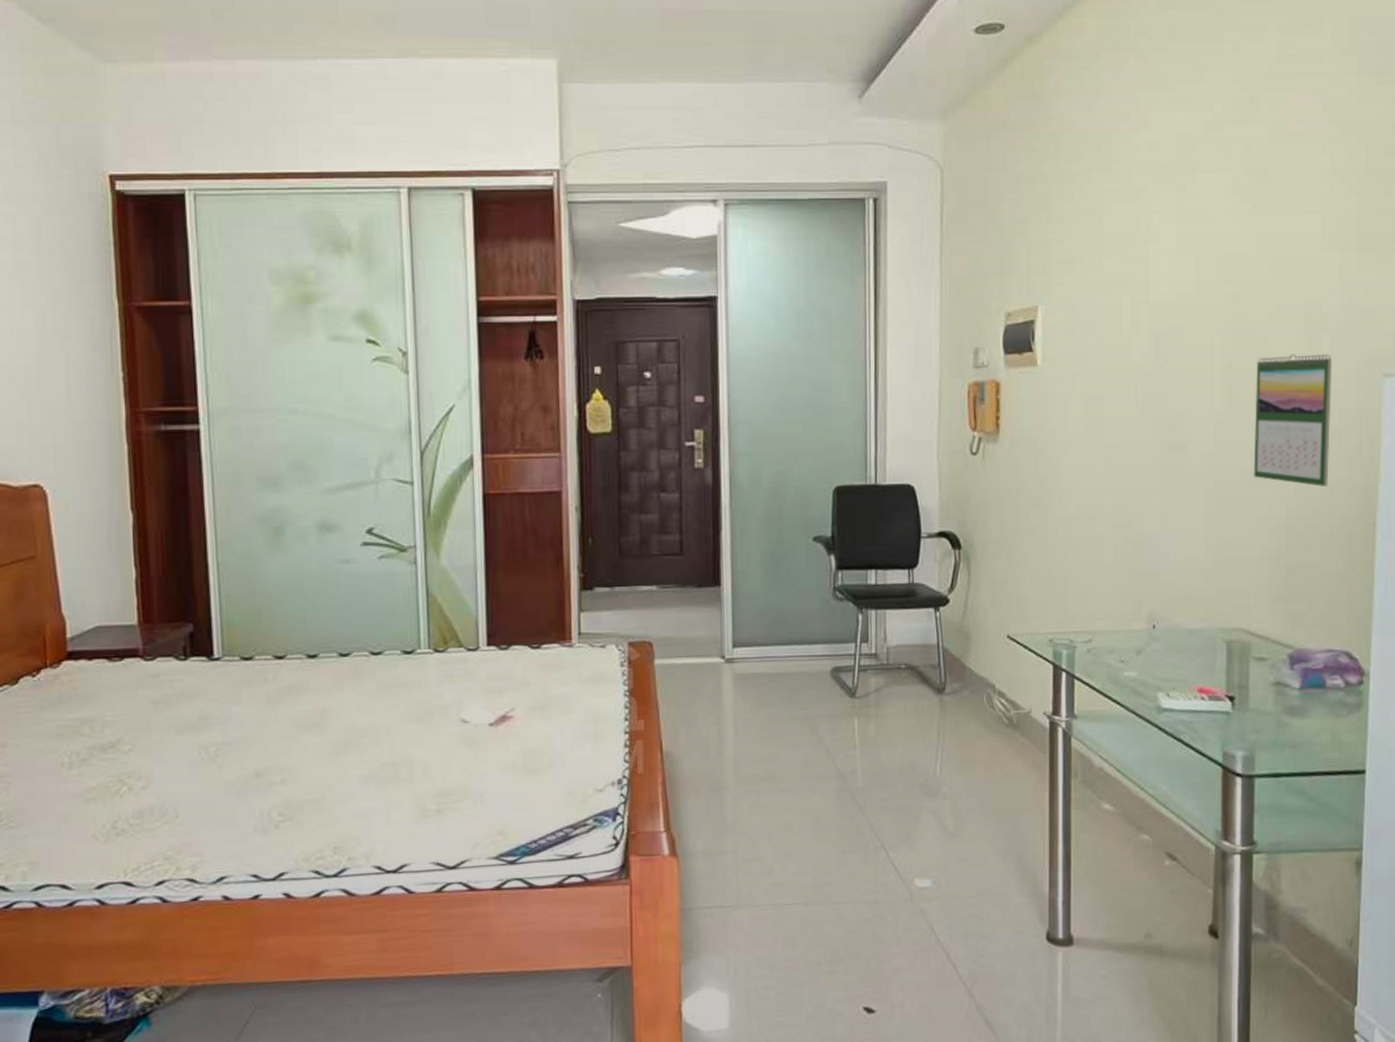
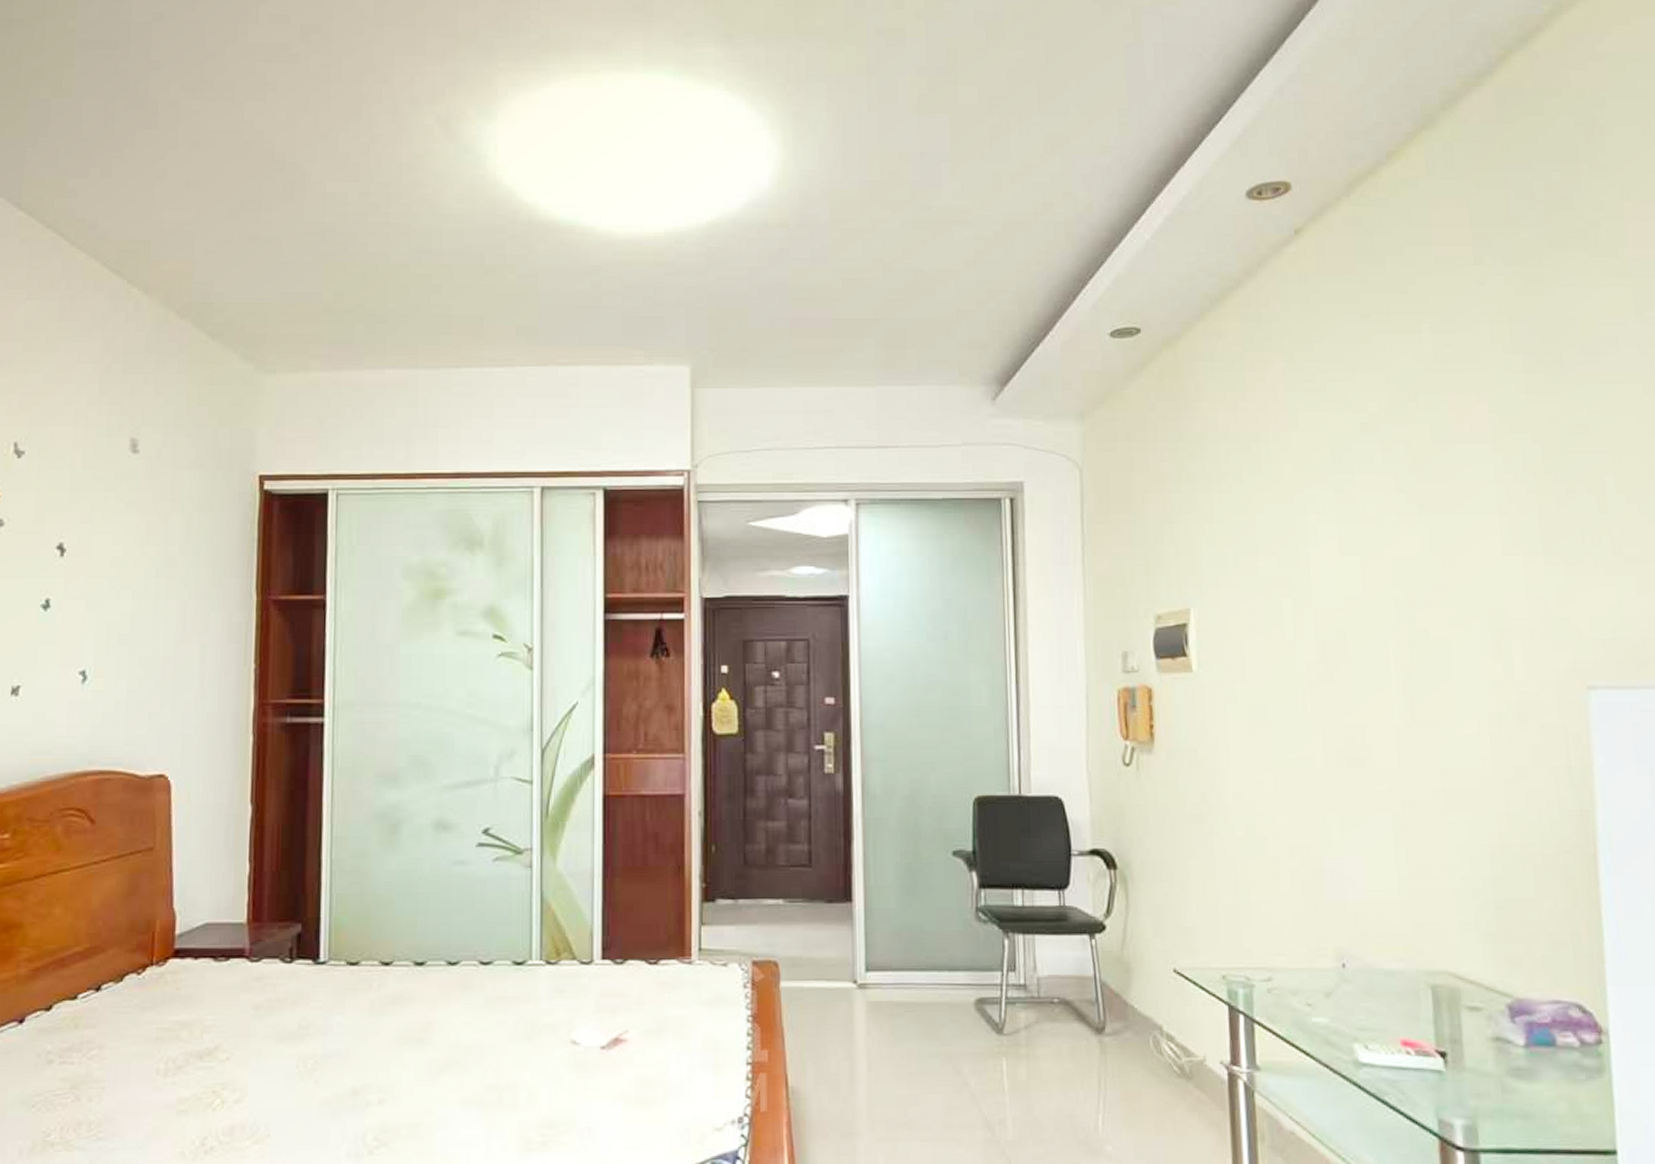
calendar: present [1254,354,1333,486] -> none [1438,663,1536,810]

